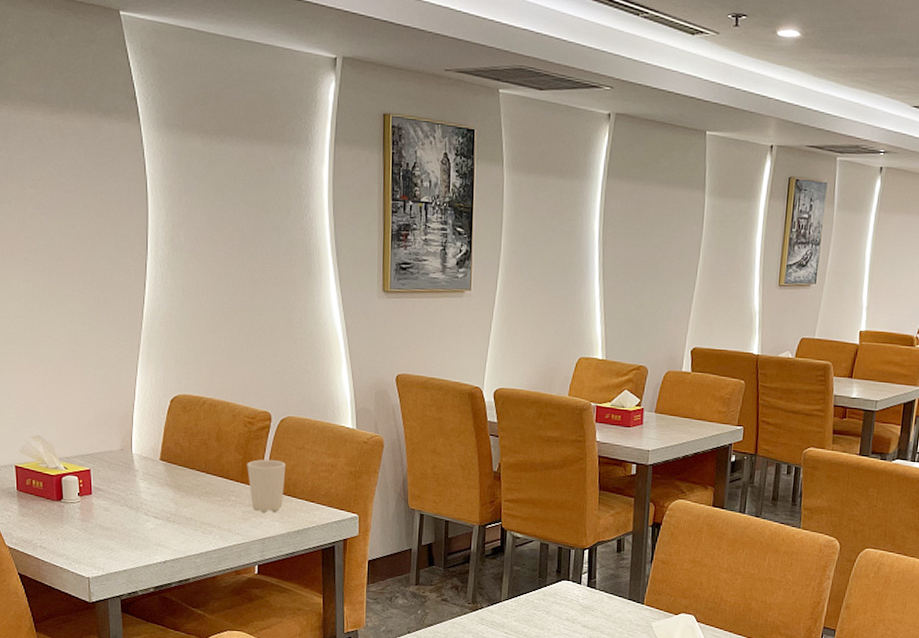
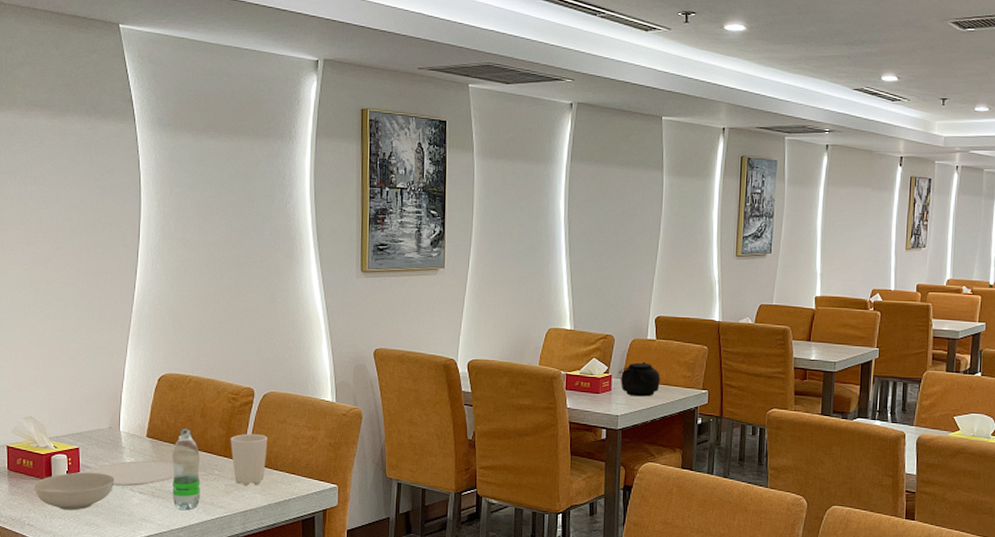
bowl: none [43,494,128,534] -> present [32,472,115,511]
plate: none [99,484,190,510] -> present [87,460,175,486]
bottle: none [187,452,217,537] -> present [172,428,200,511]
teapot: none [651,395,694,432] -> present [619,361,660,397]

